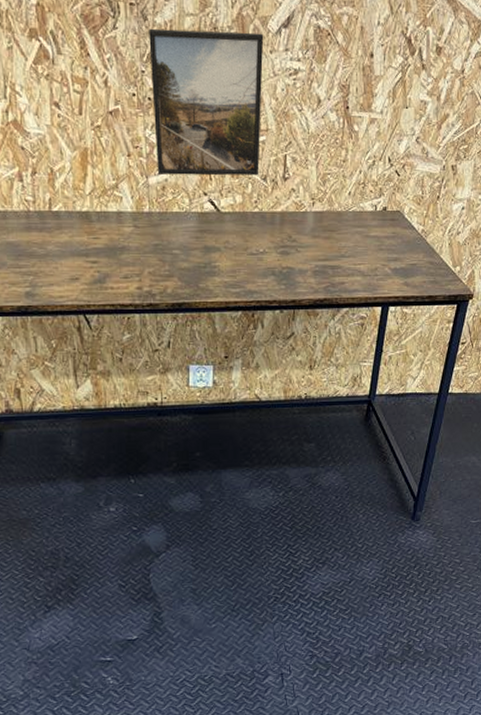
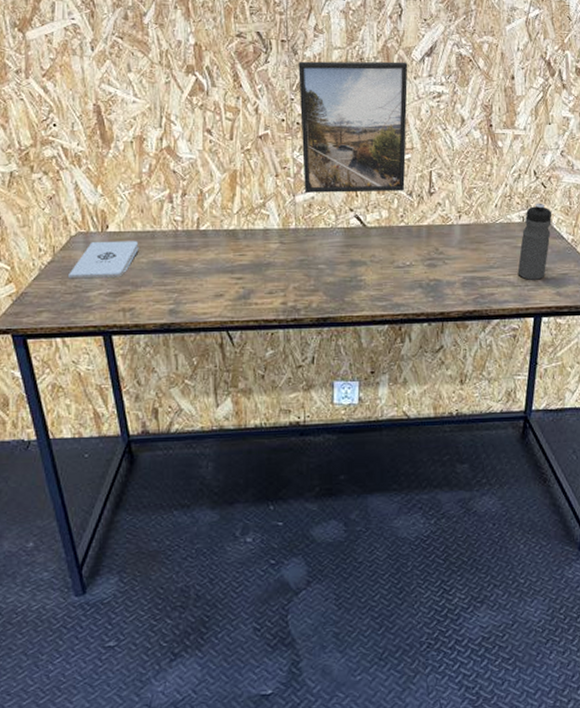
water bottle: none [368,191,405,270] -> present [517,203,552,280]

